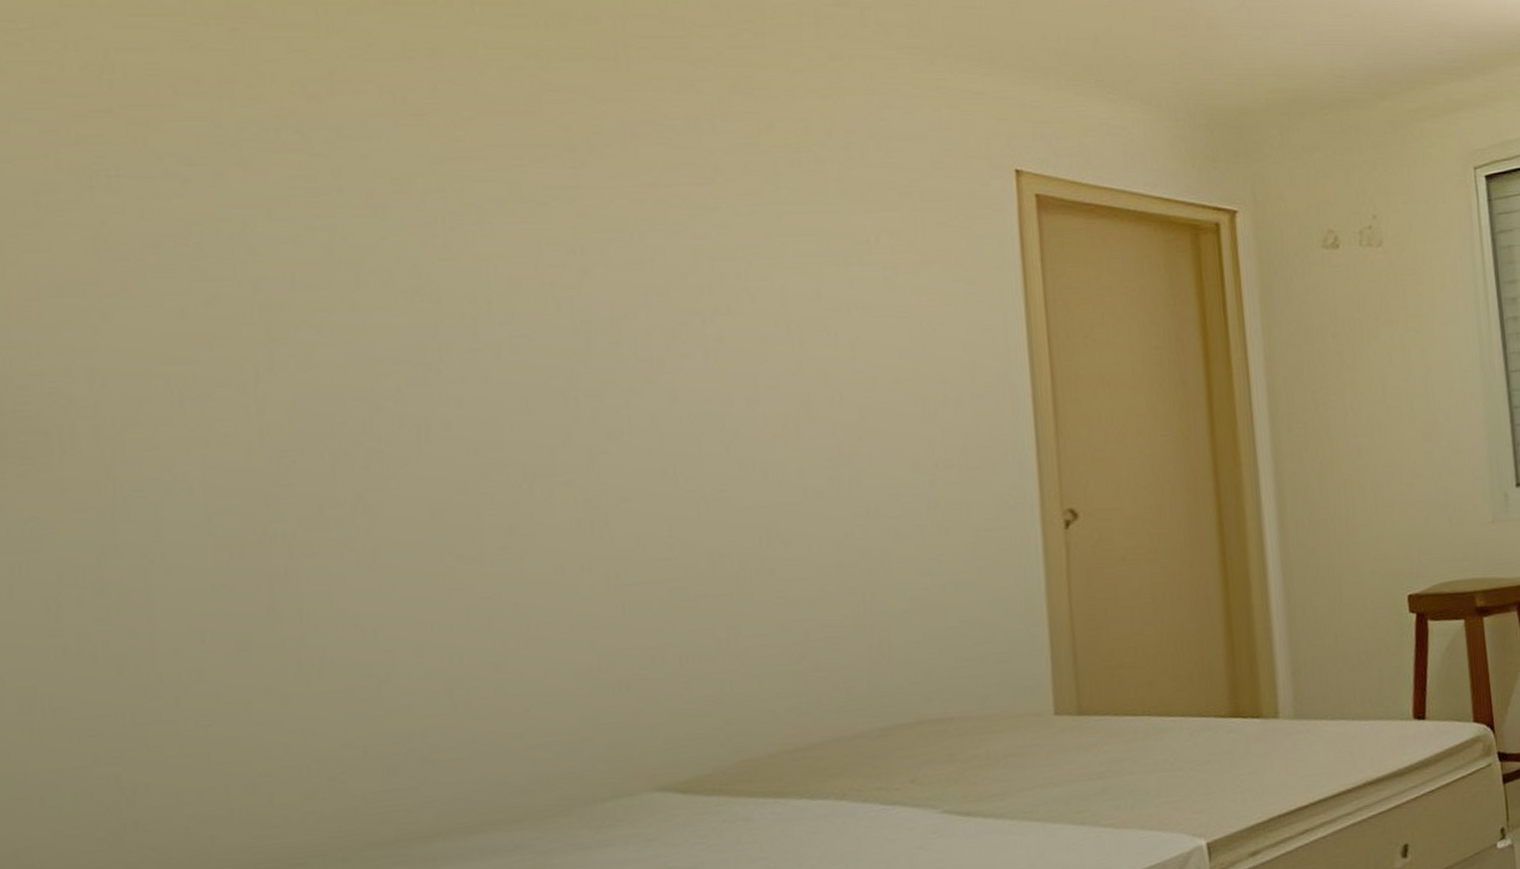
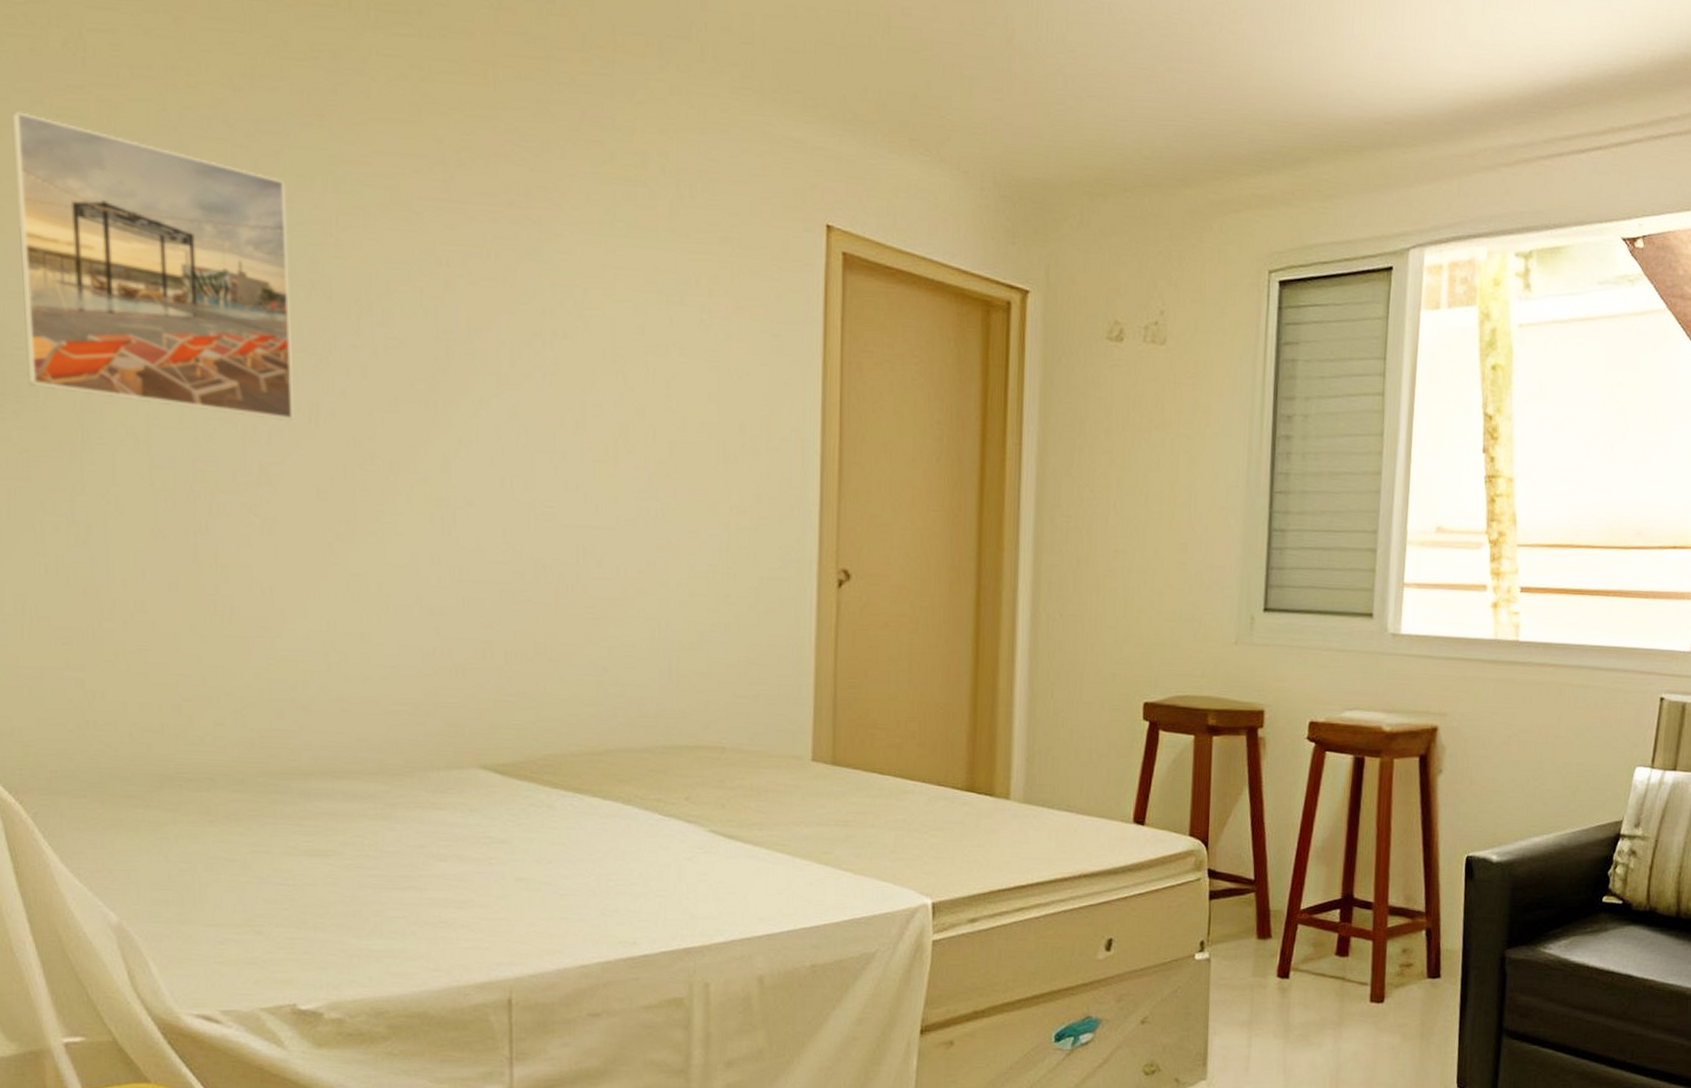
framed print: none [15,143,398,444] -> present [13,111,294,421]

